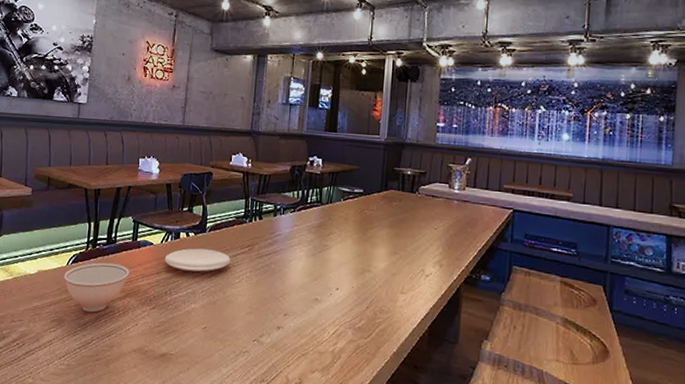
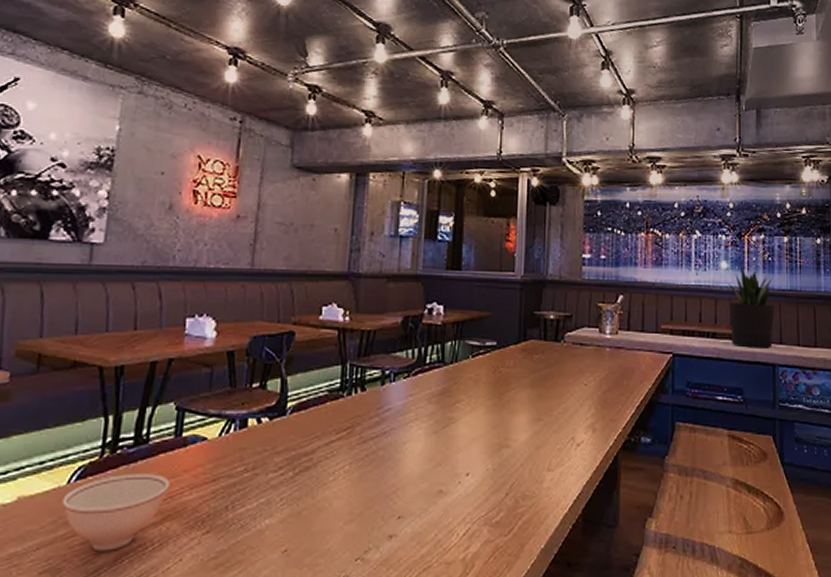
plate: present [164,248,231,272] -> none [224,438,323,472]
planter: none [568,138,613,211] -> present [728,265,775,348]

